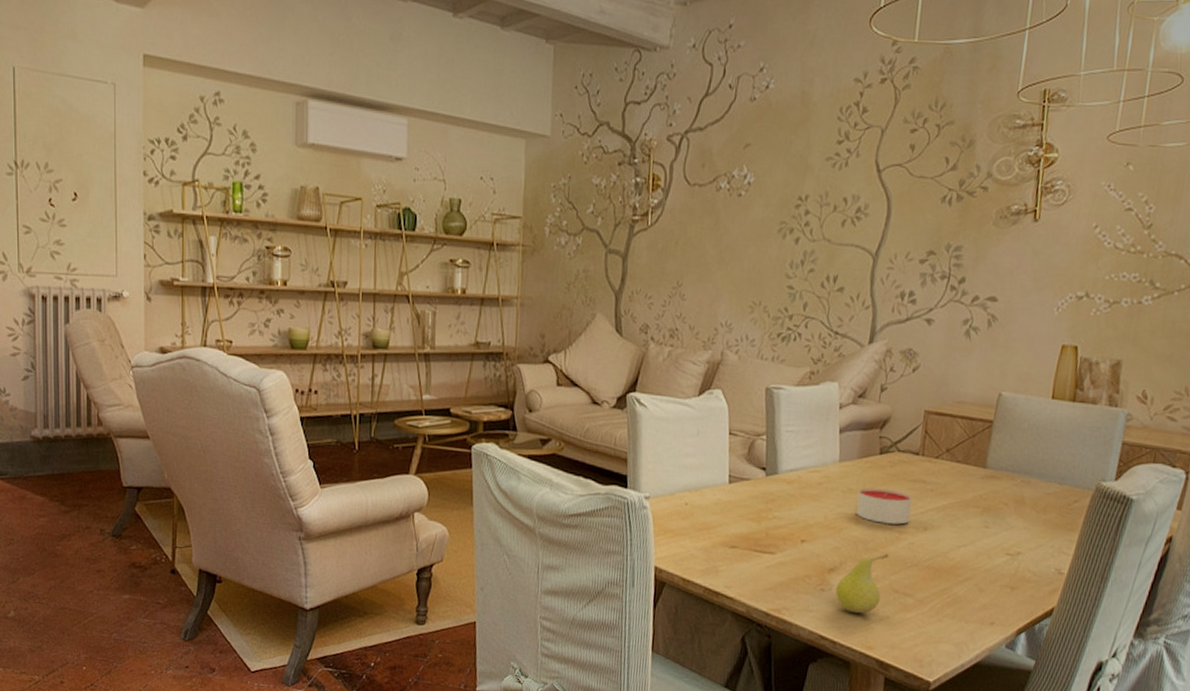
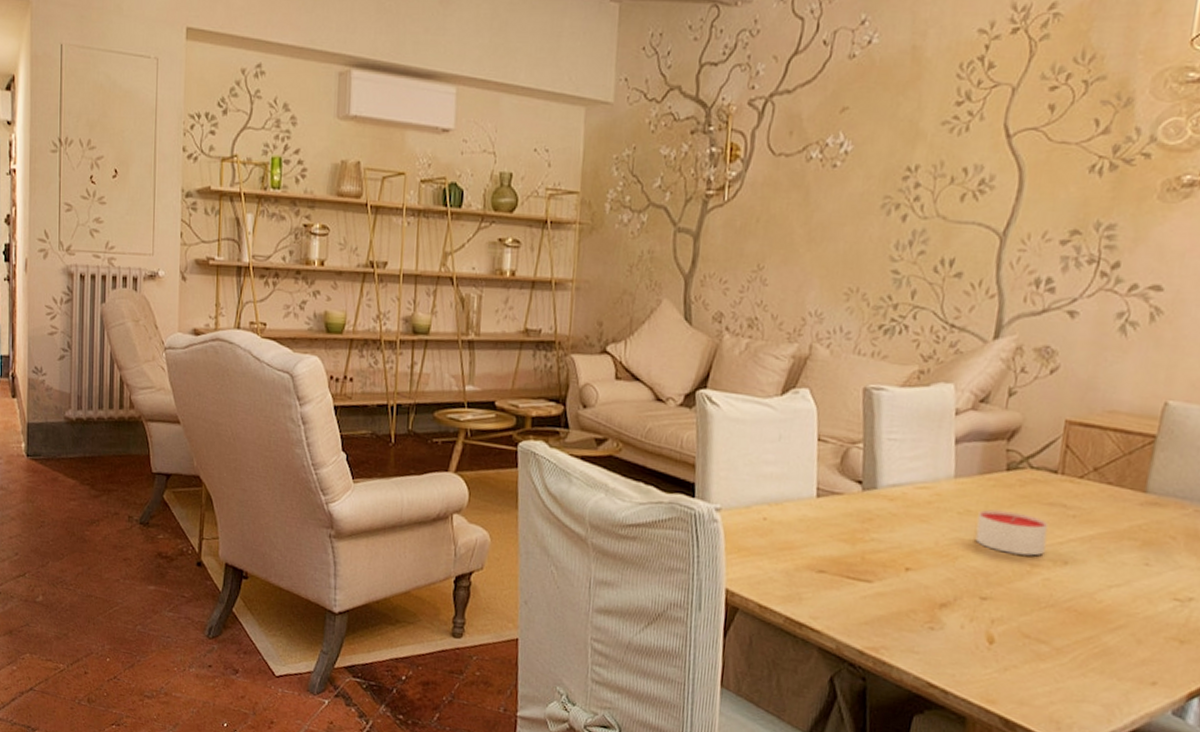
fruit: present [836,553,890,614] -> none [948,589,1018,660]

